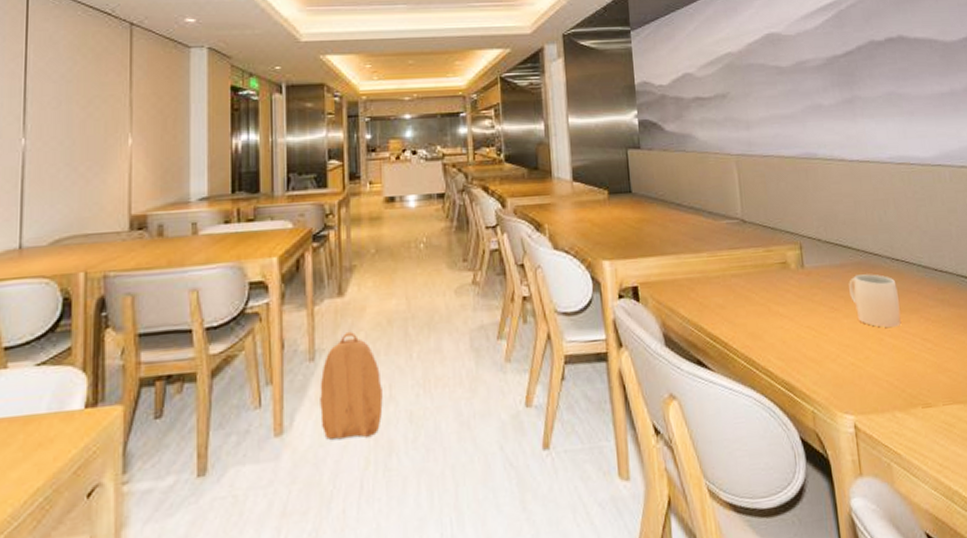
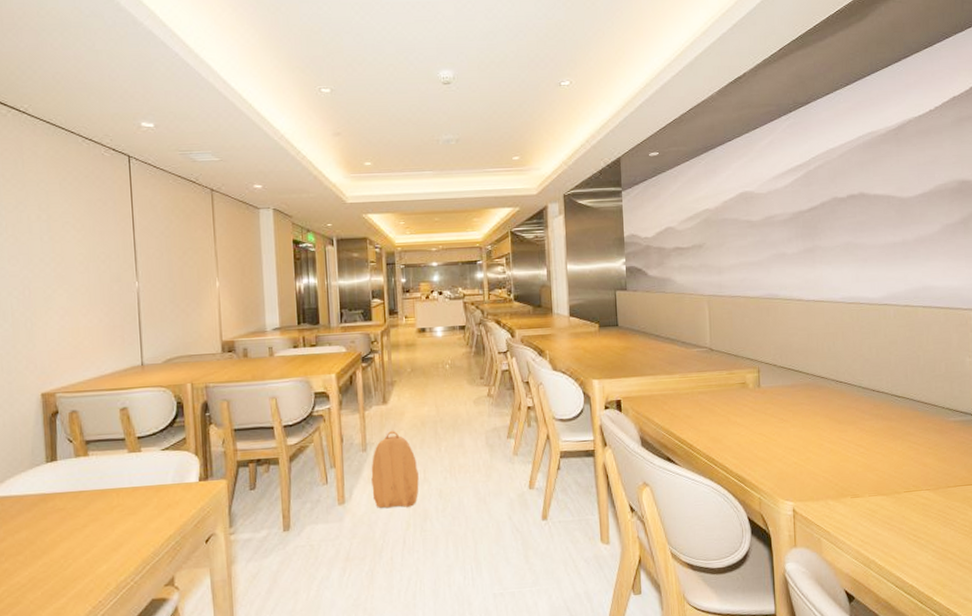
mug: present [848,274,902,328] -> none [796,393,840,436]

